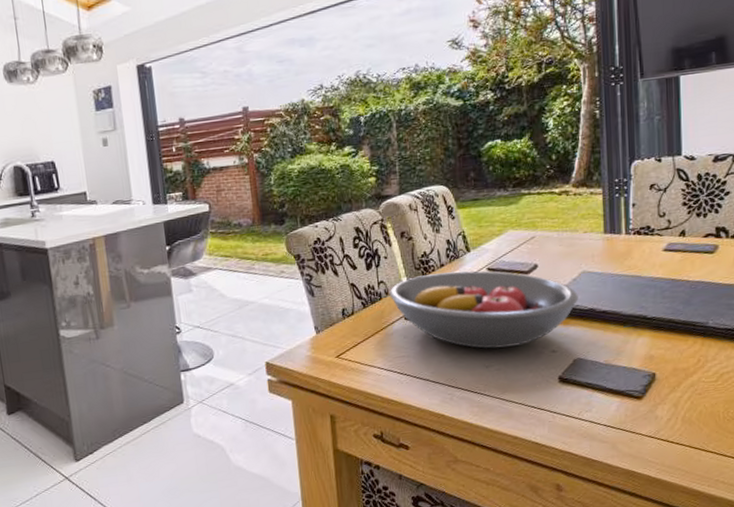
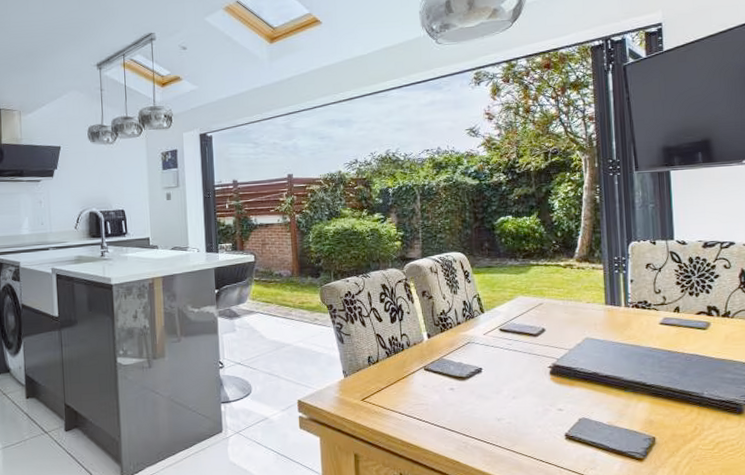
fruit bowl: present [389,271,578,349] -> none [410,329,583,403]

